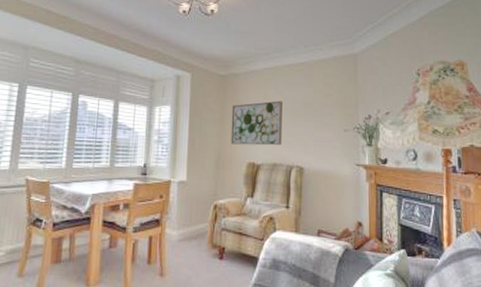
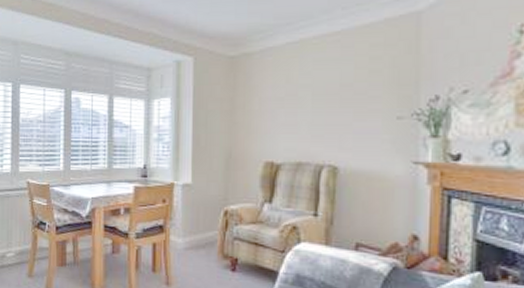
wall art: present [231,101,282,146] -> none [243,83,310,141]

